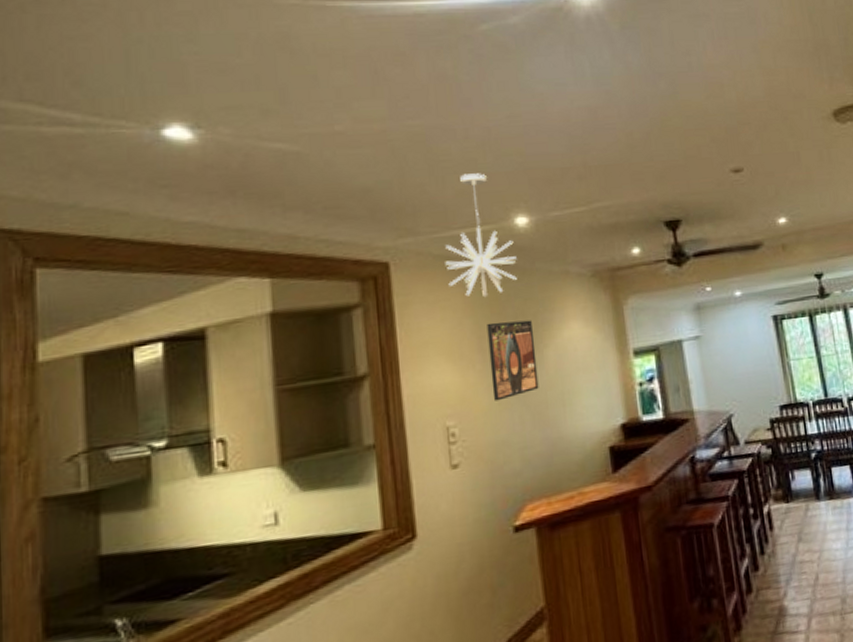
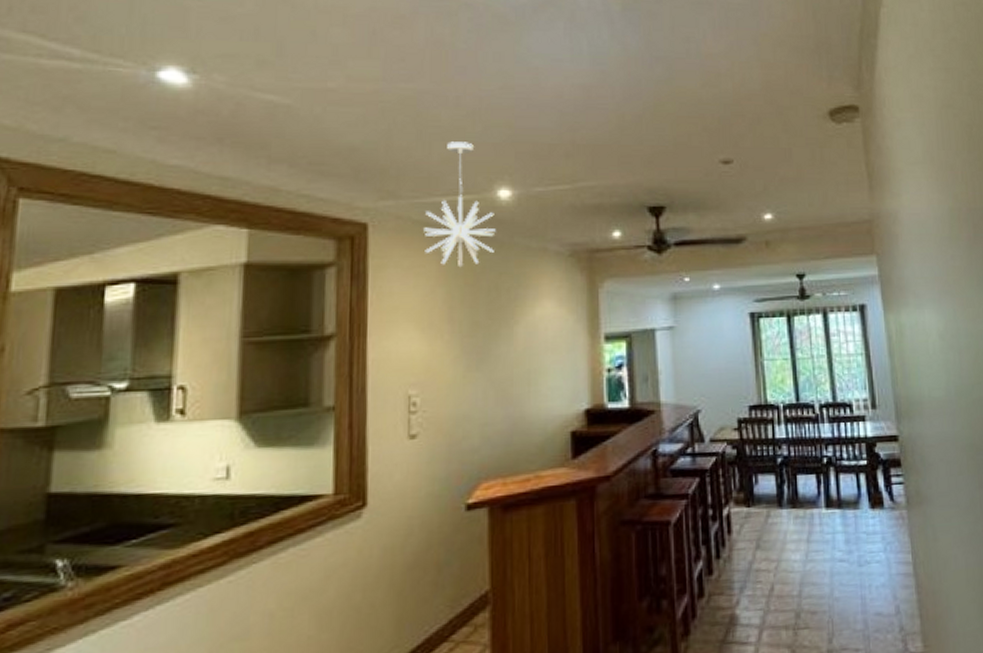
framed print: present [487,320,539,401] -> none [458,293,506,374]

